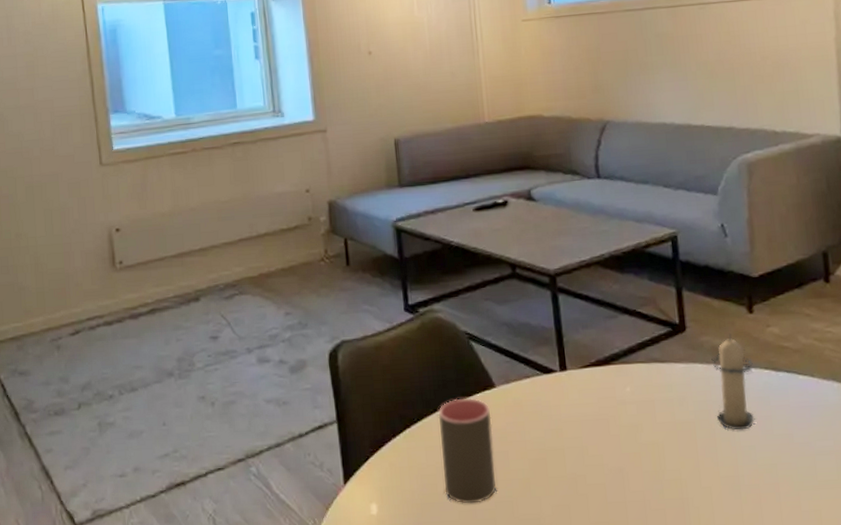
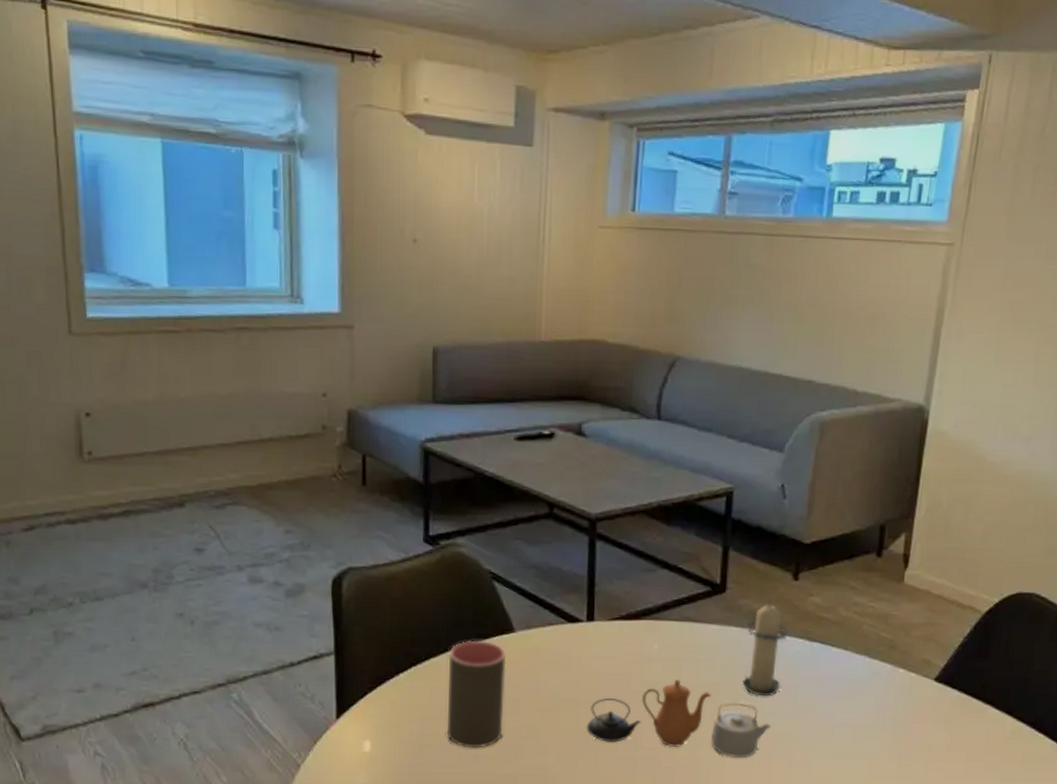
teapot: none [574,420,752,495] -> present [586,679,771,757]

